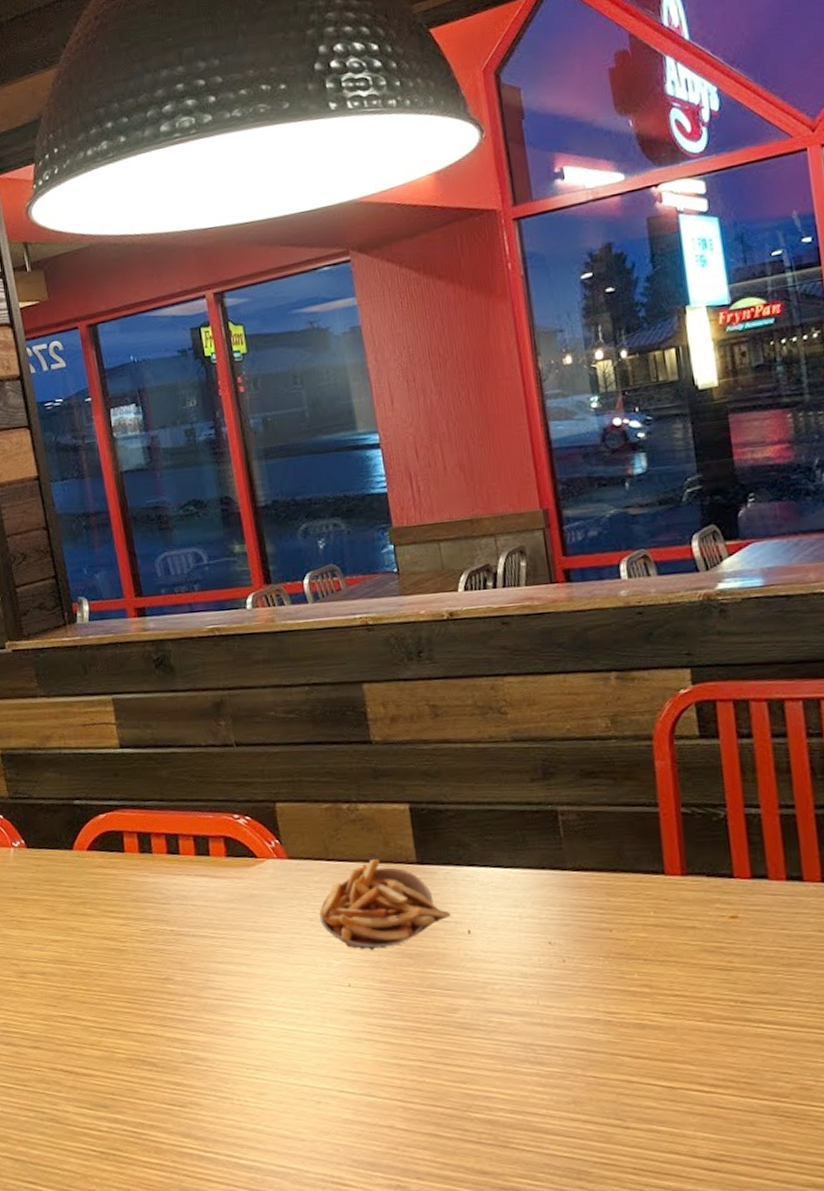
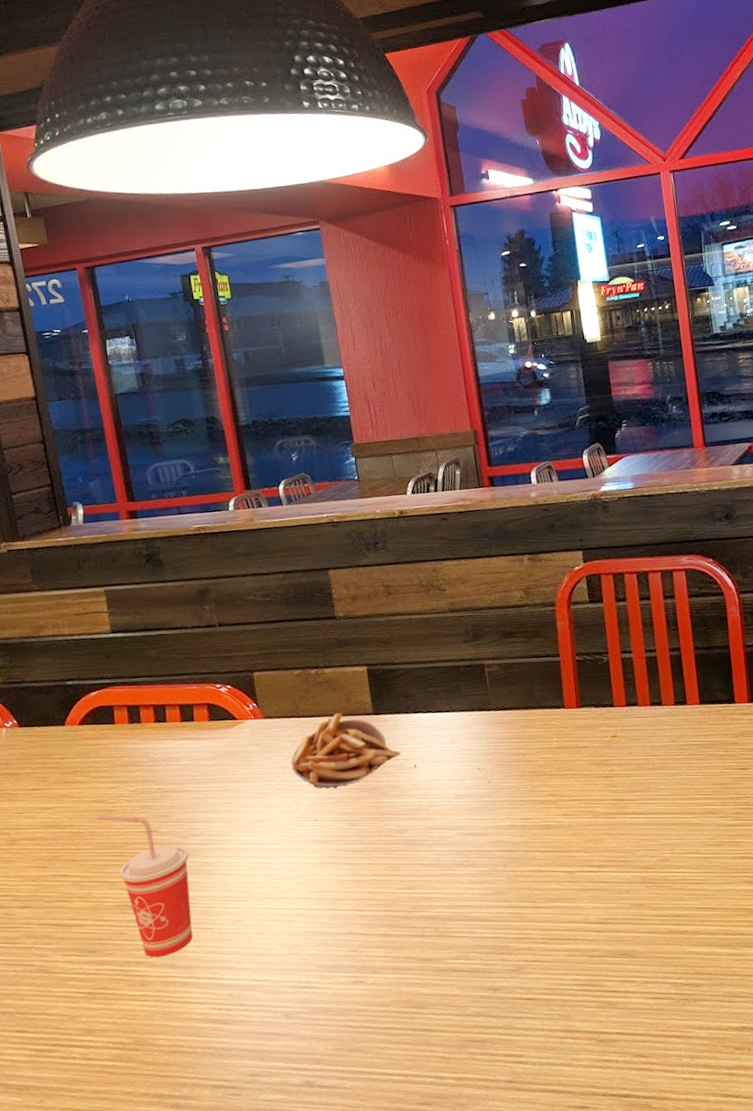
beverage cup: none [107,953,210,1124] -> present [97,814,192,958]

